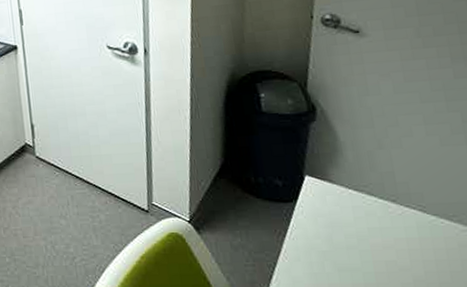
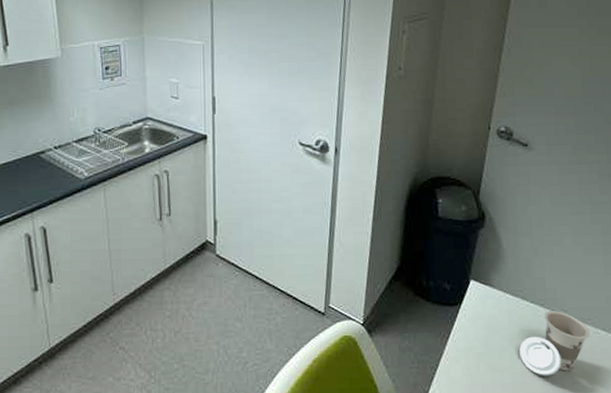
cup: none [370,206,458,277] -> present [519,310,590,376]

